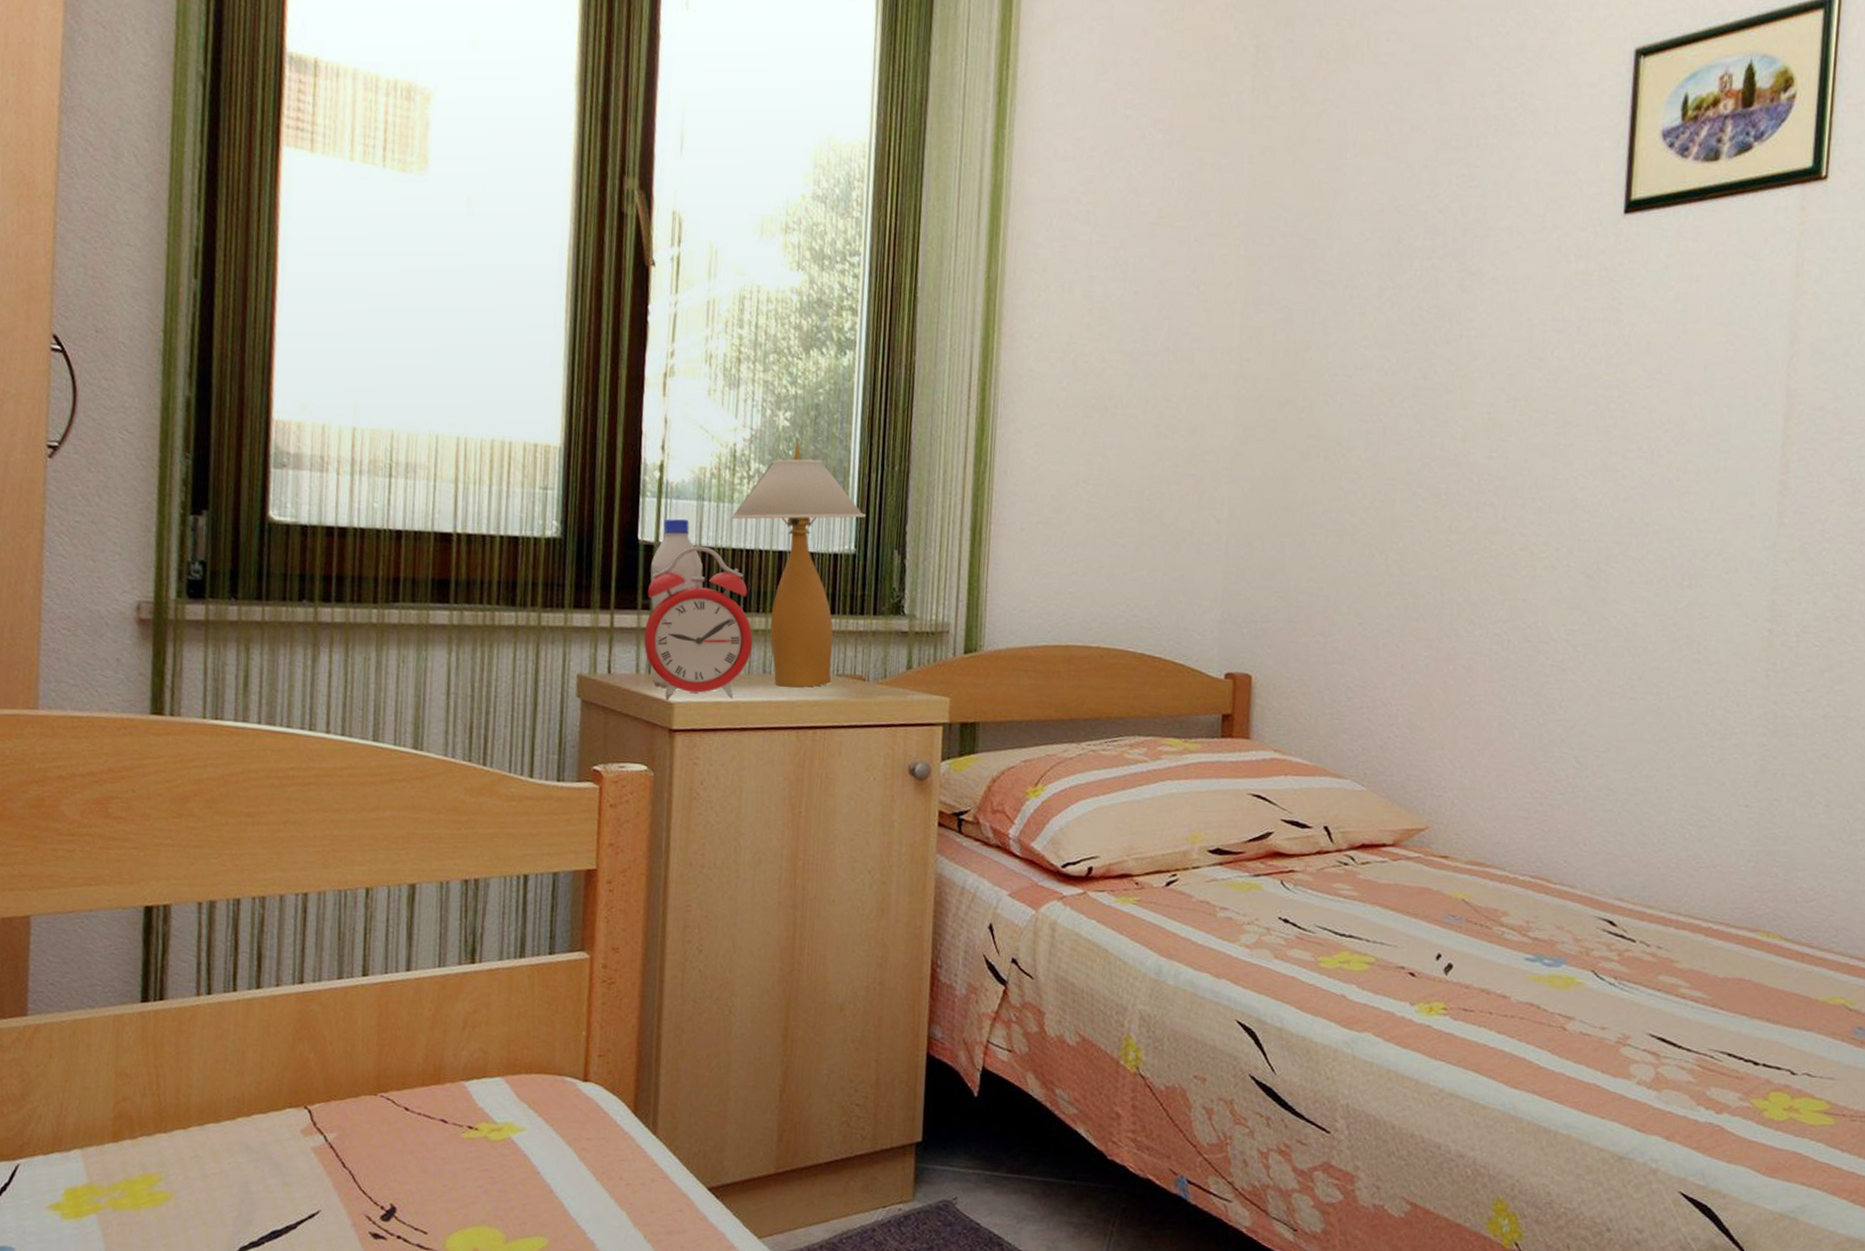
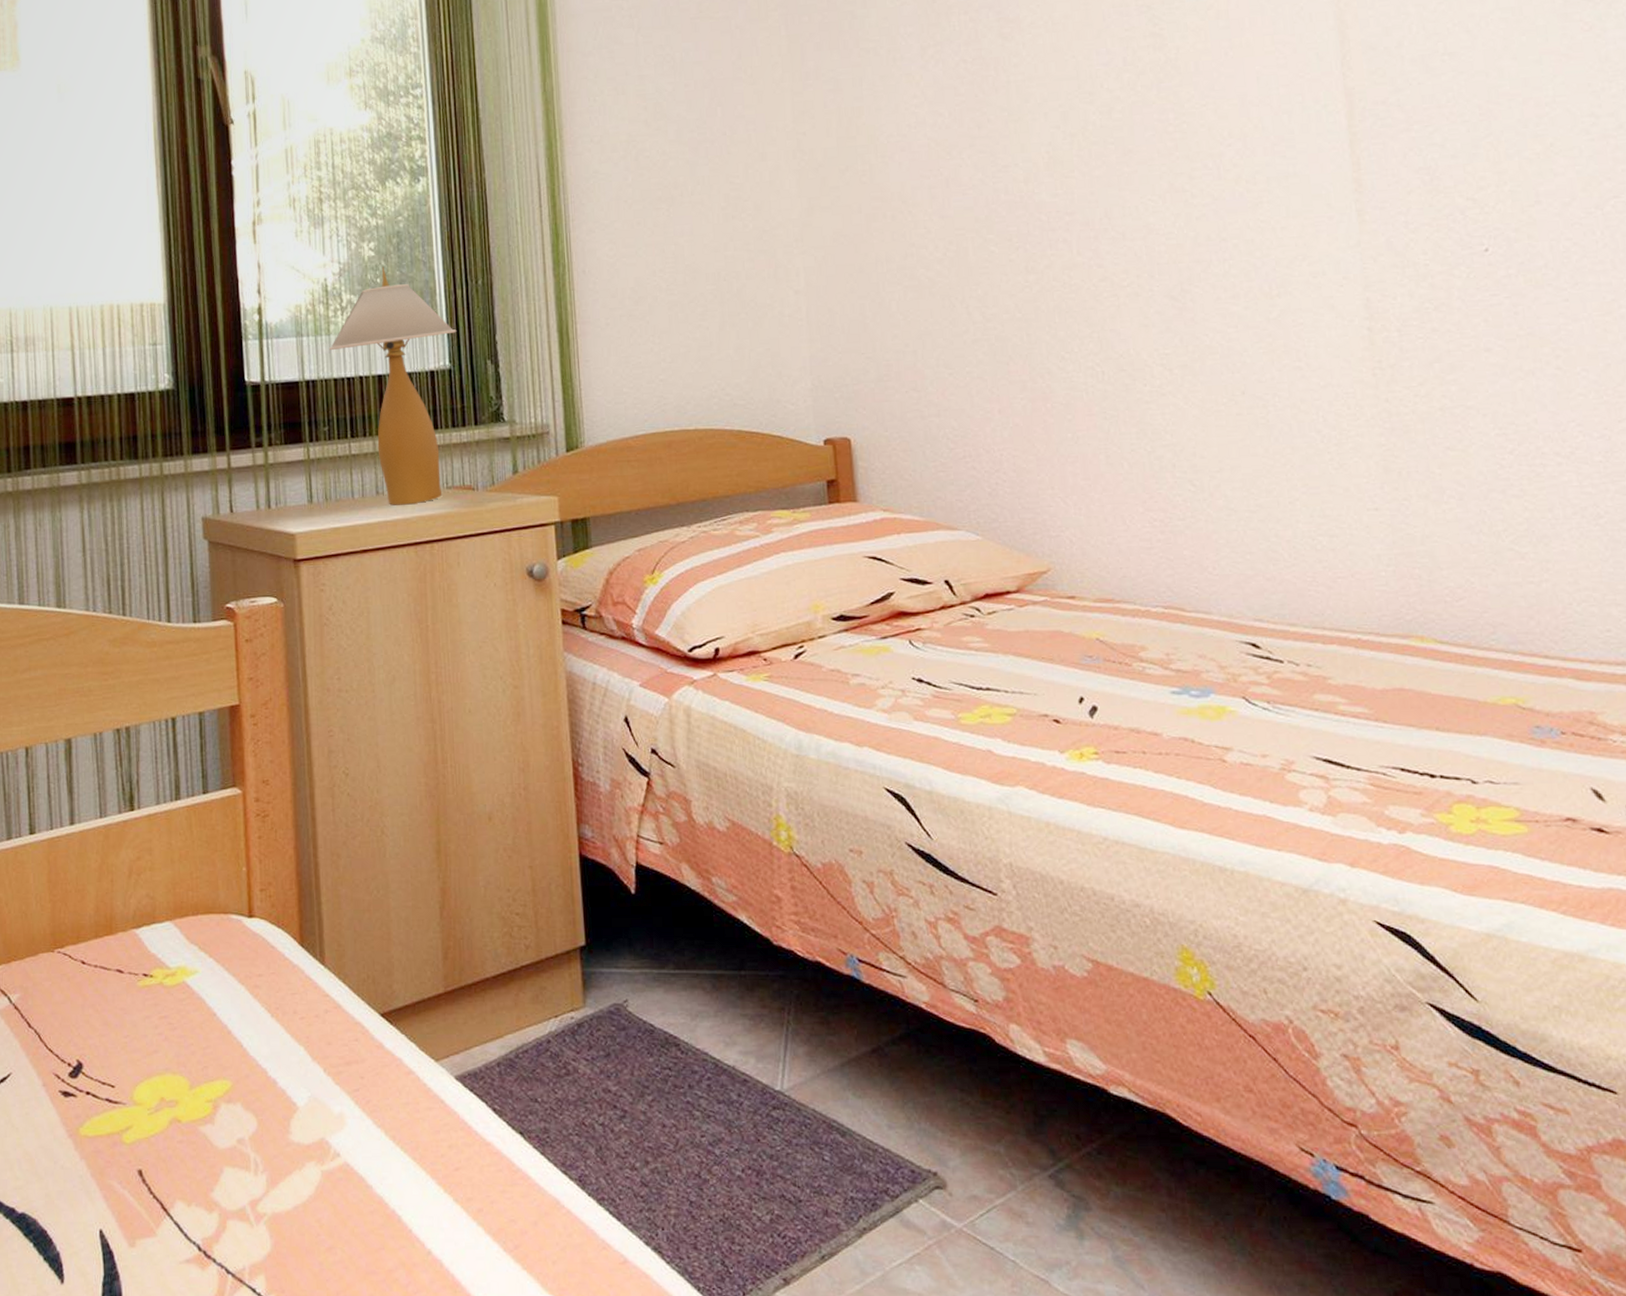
alarm clock: present [643,546,753,700] -> none [259,380,363,532]
water bottle: present [650,518,704,689] -> none [259,356,311,521]

